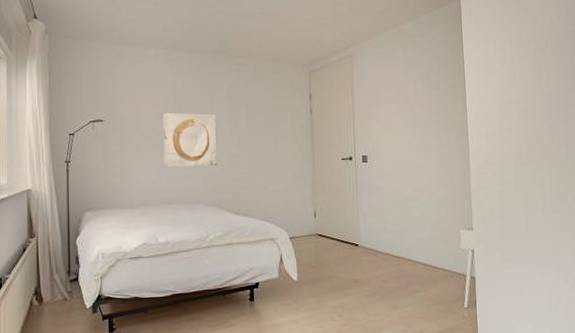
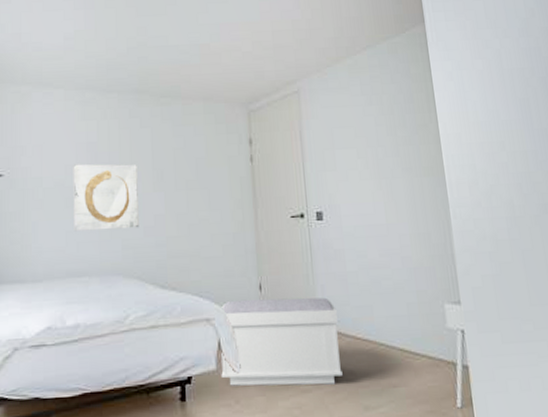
bench: none [282,223,377,290] -> present [220,297,343,386]

